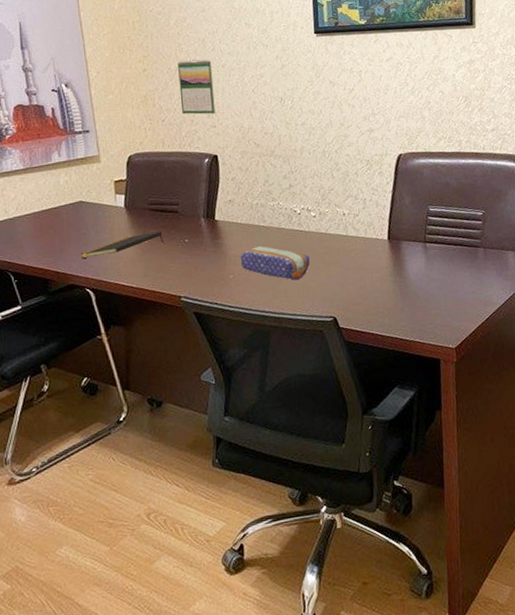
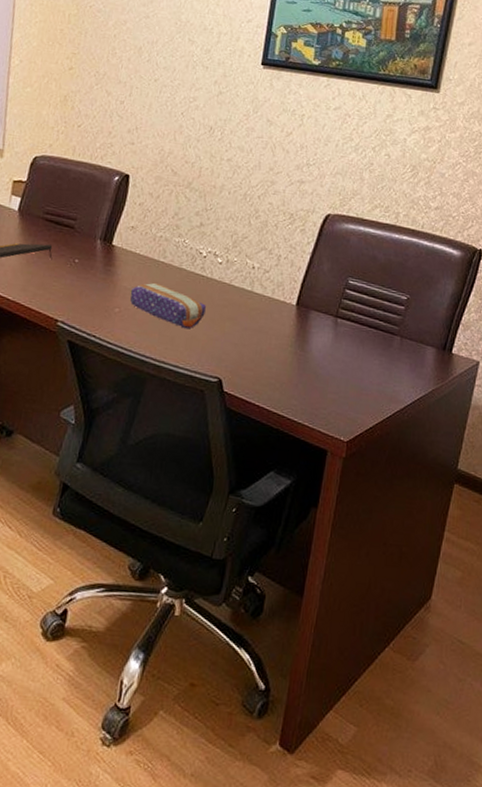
calendar: present [178,59,216,115] -> none [101,65,145,130]

